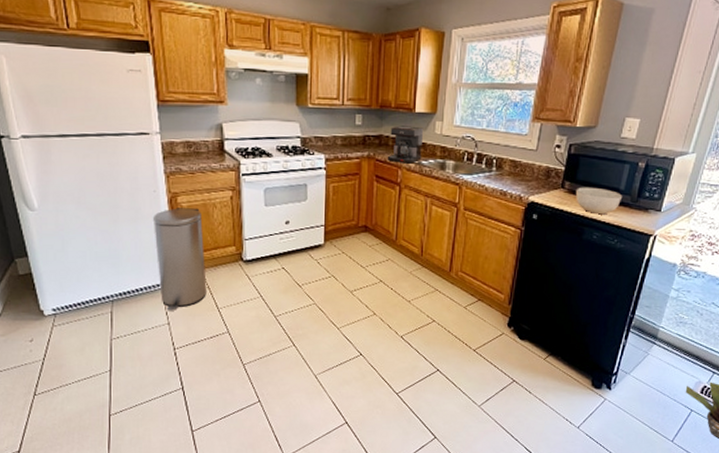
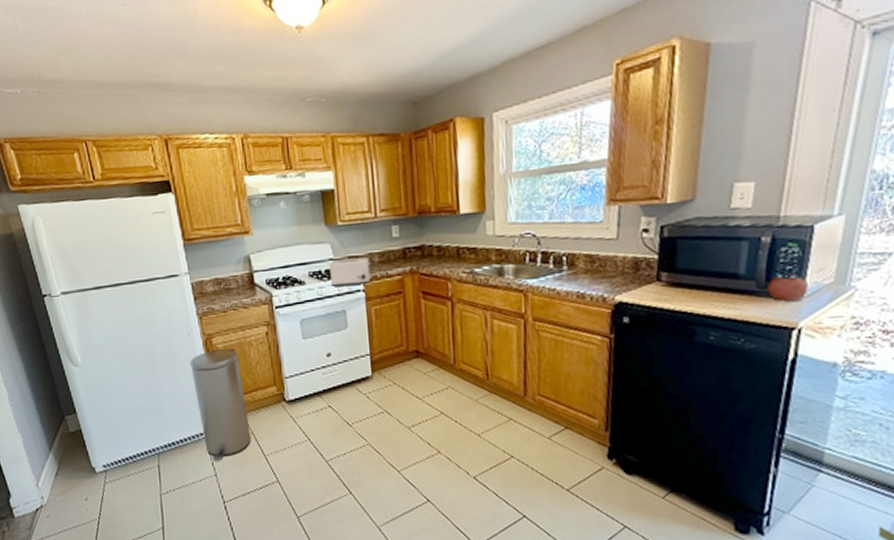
toaster: none [296,138,335,164] -> present [329,257,372,288]
coffee maker: present [388,125,424,164] -> none [433,229,474,275]
bowl: present [575,187,623,215] -> none [676,275,745,310]
fruit: none [637,193,665,215] -> present [767,273,808,302]

